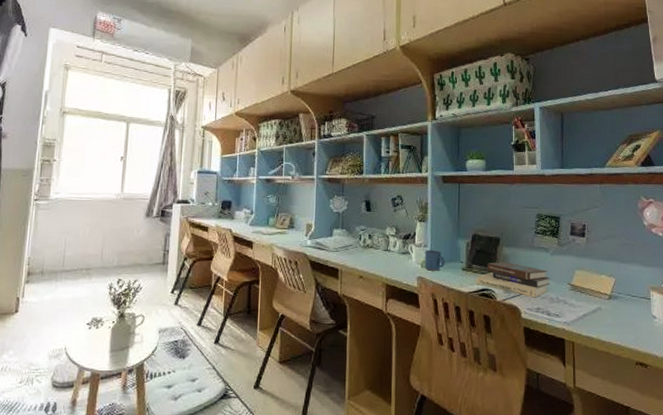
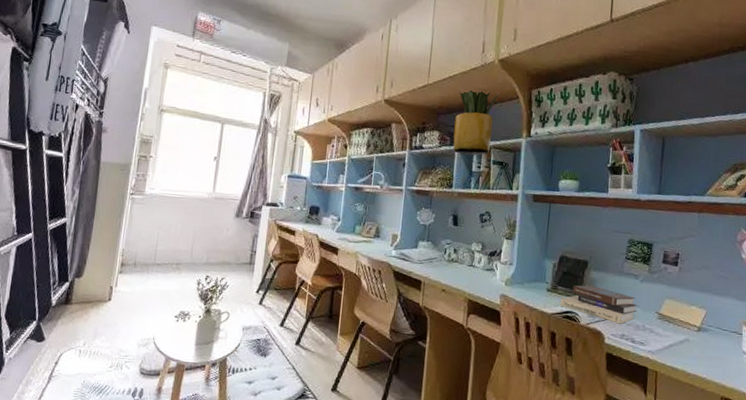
planter: none [360,75,404,141] -> present [453,89,501,156]
mug: present [424,250,446,271] -> none [509,268,530,290]

